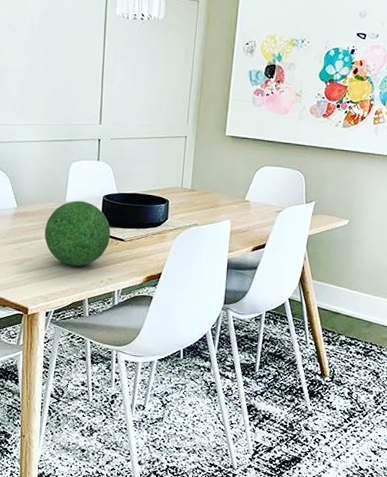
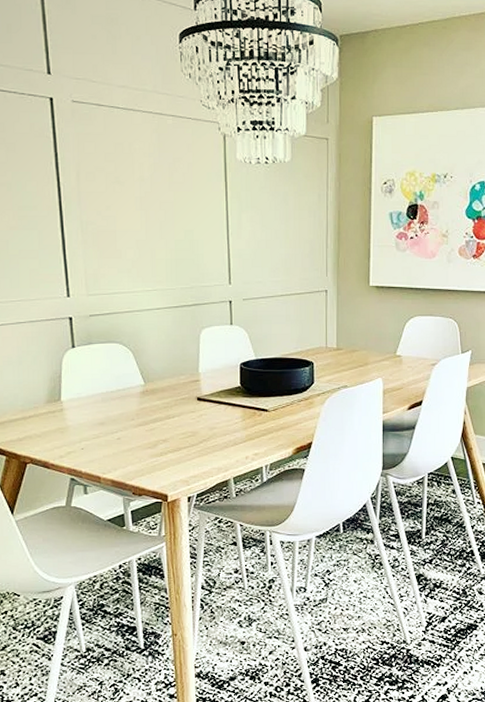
decorative ball: present [44,200,111,266] -> none [178,371,252,444]

